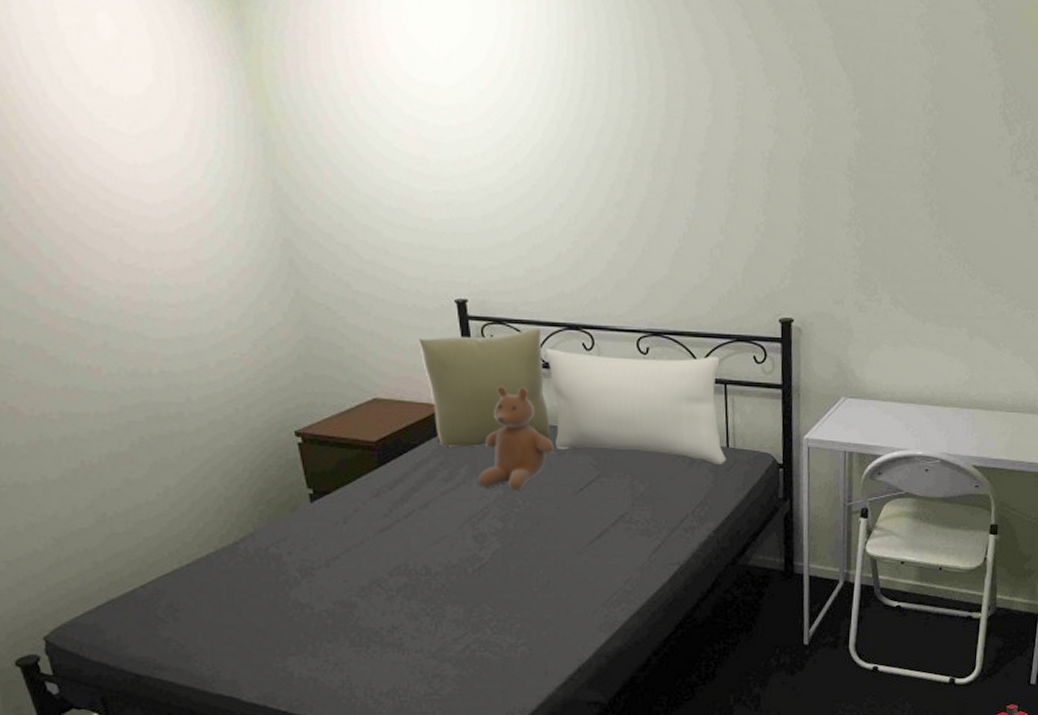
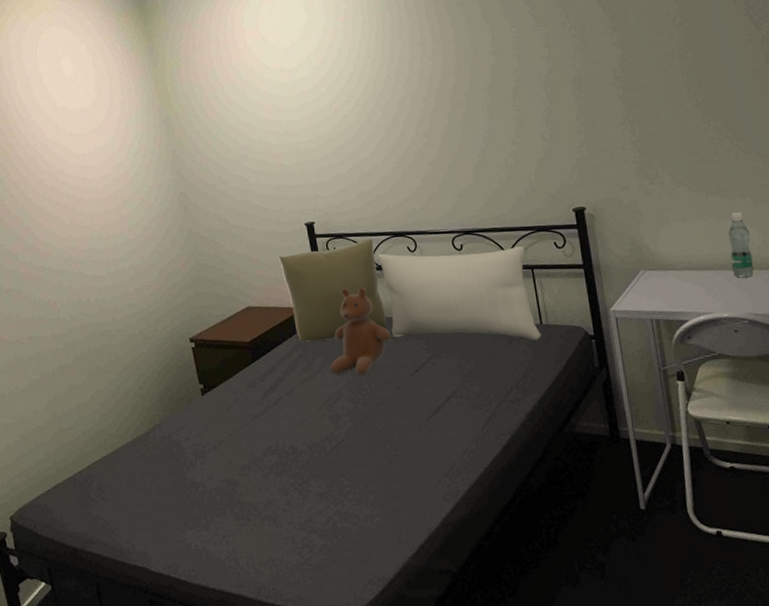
bottle: none [935,343,959,415] -> present [728,212,754,278]

